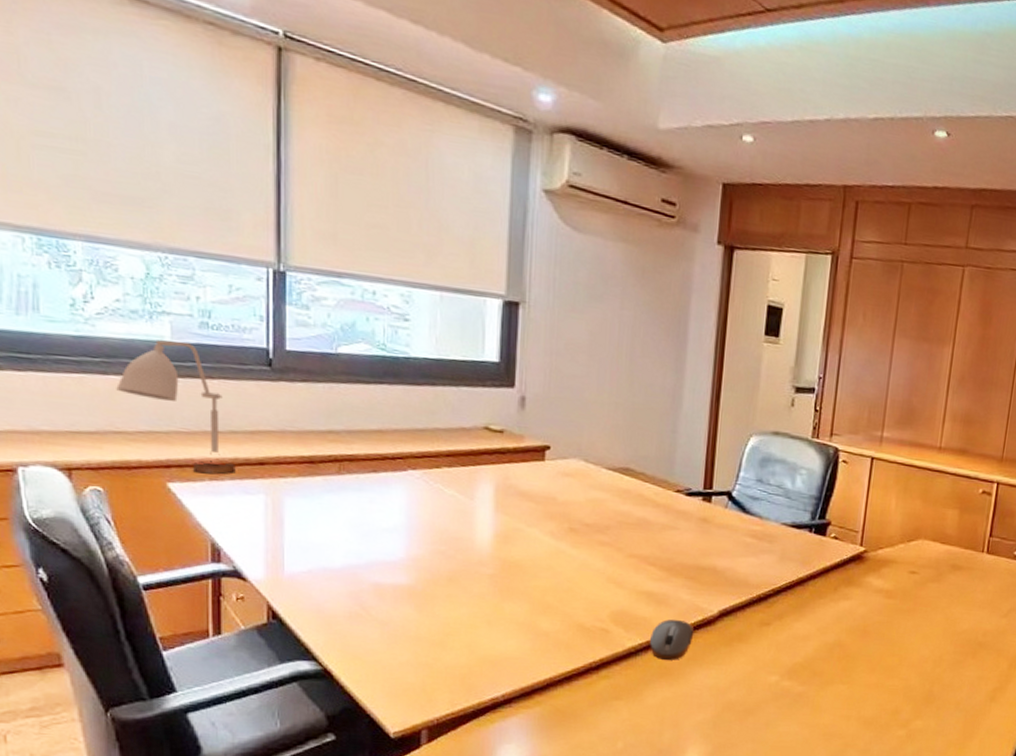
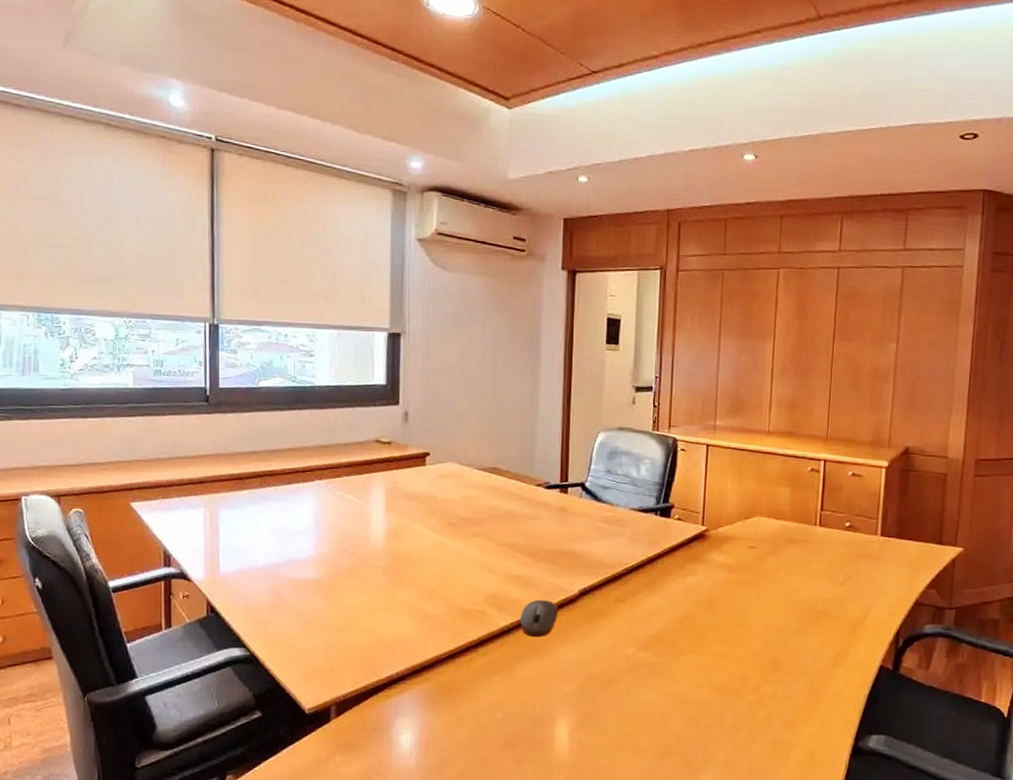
desk lamp: present [116,340,236,475] -> none [93,387,182,494]

